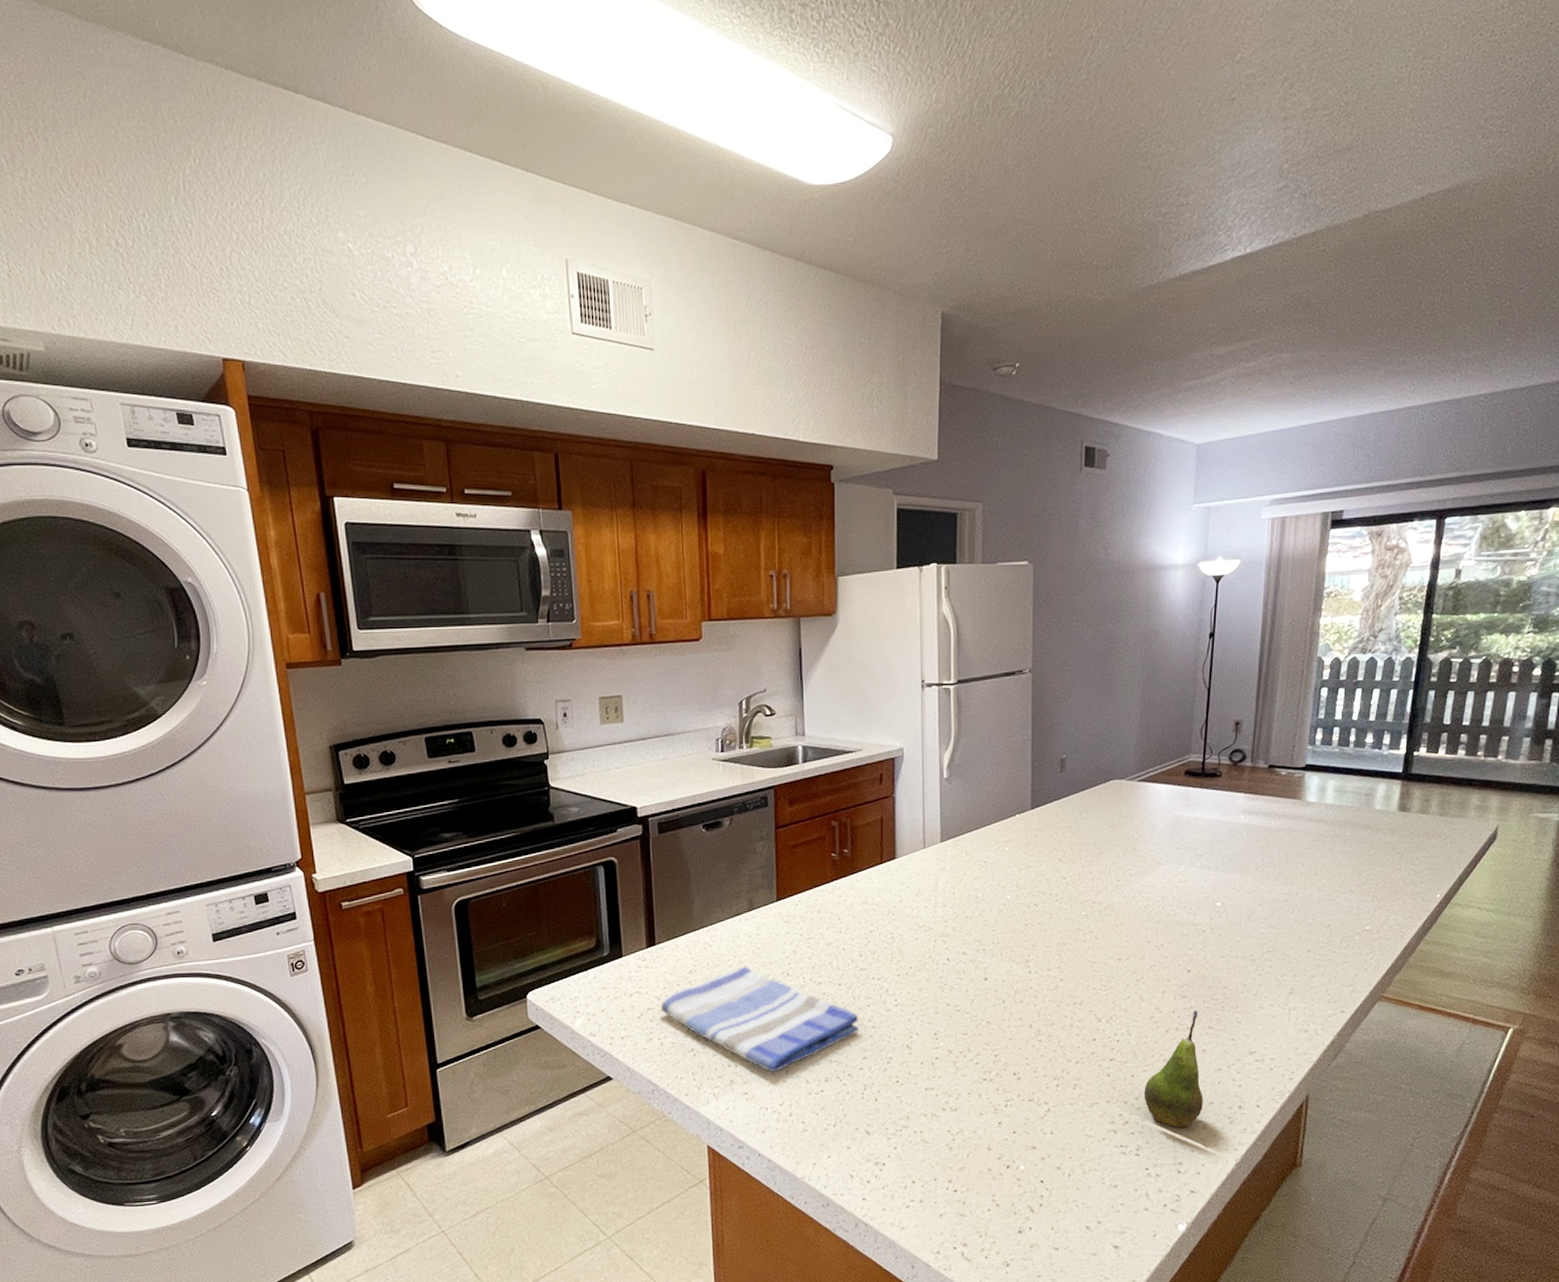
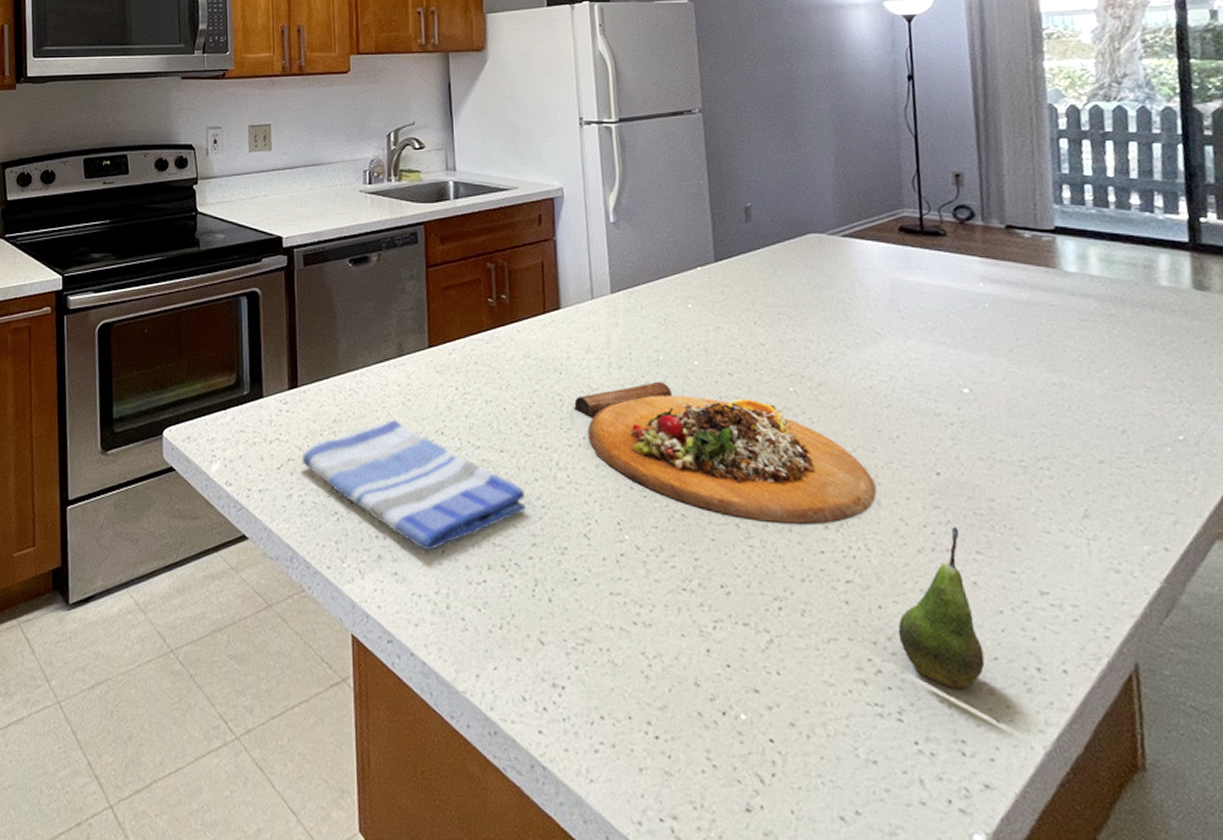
cutting board: none [902,915,1141,1021] -> present [573,381,877,524]

